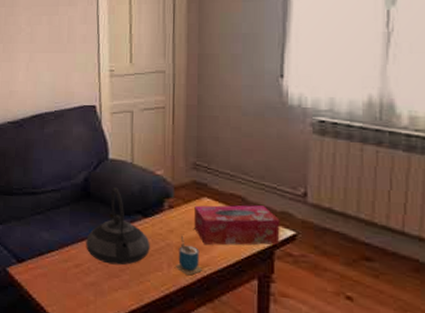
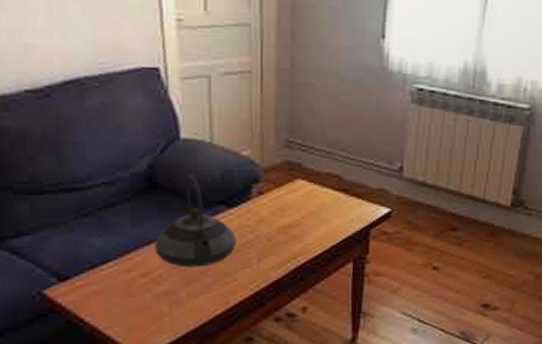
cup: present [175,235,202,276] -> none [266,224,296,268]
tissue box: present [194,205,280,246] -> none [287,184,376,231]

